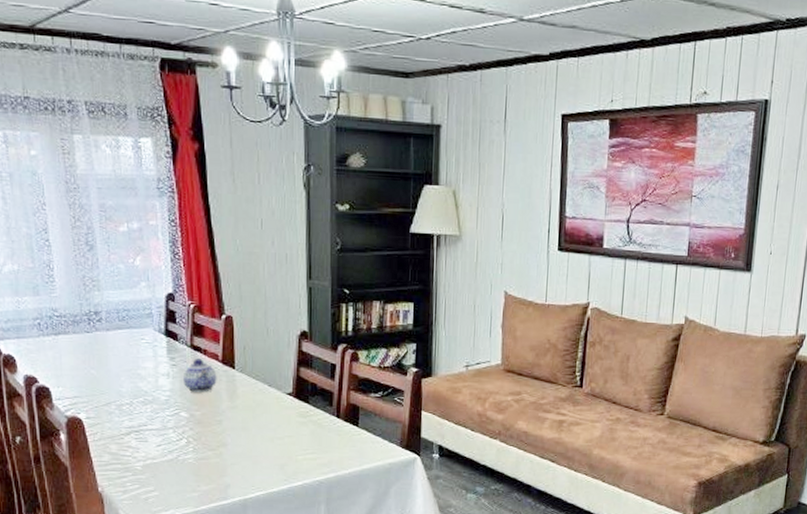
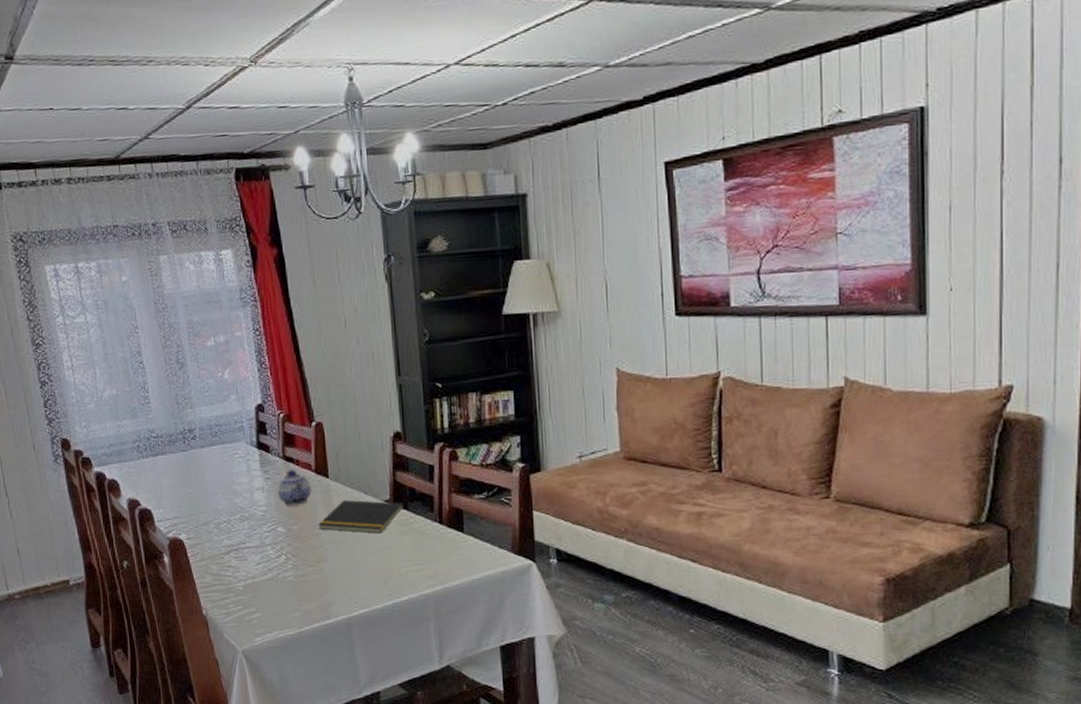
notepad: none [221,391,306,424] -> present [318,500,405,534]

